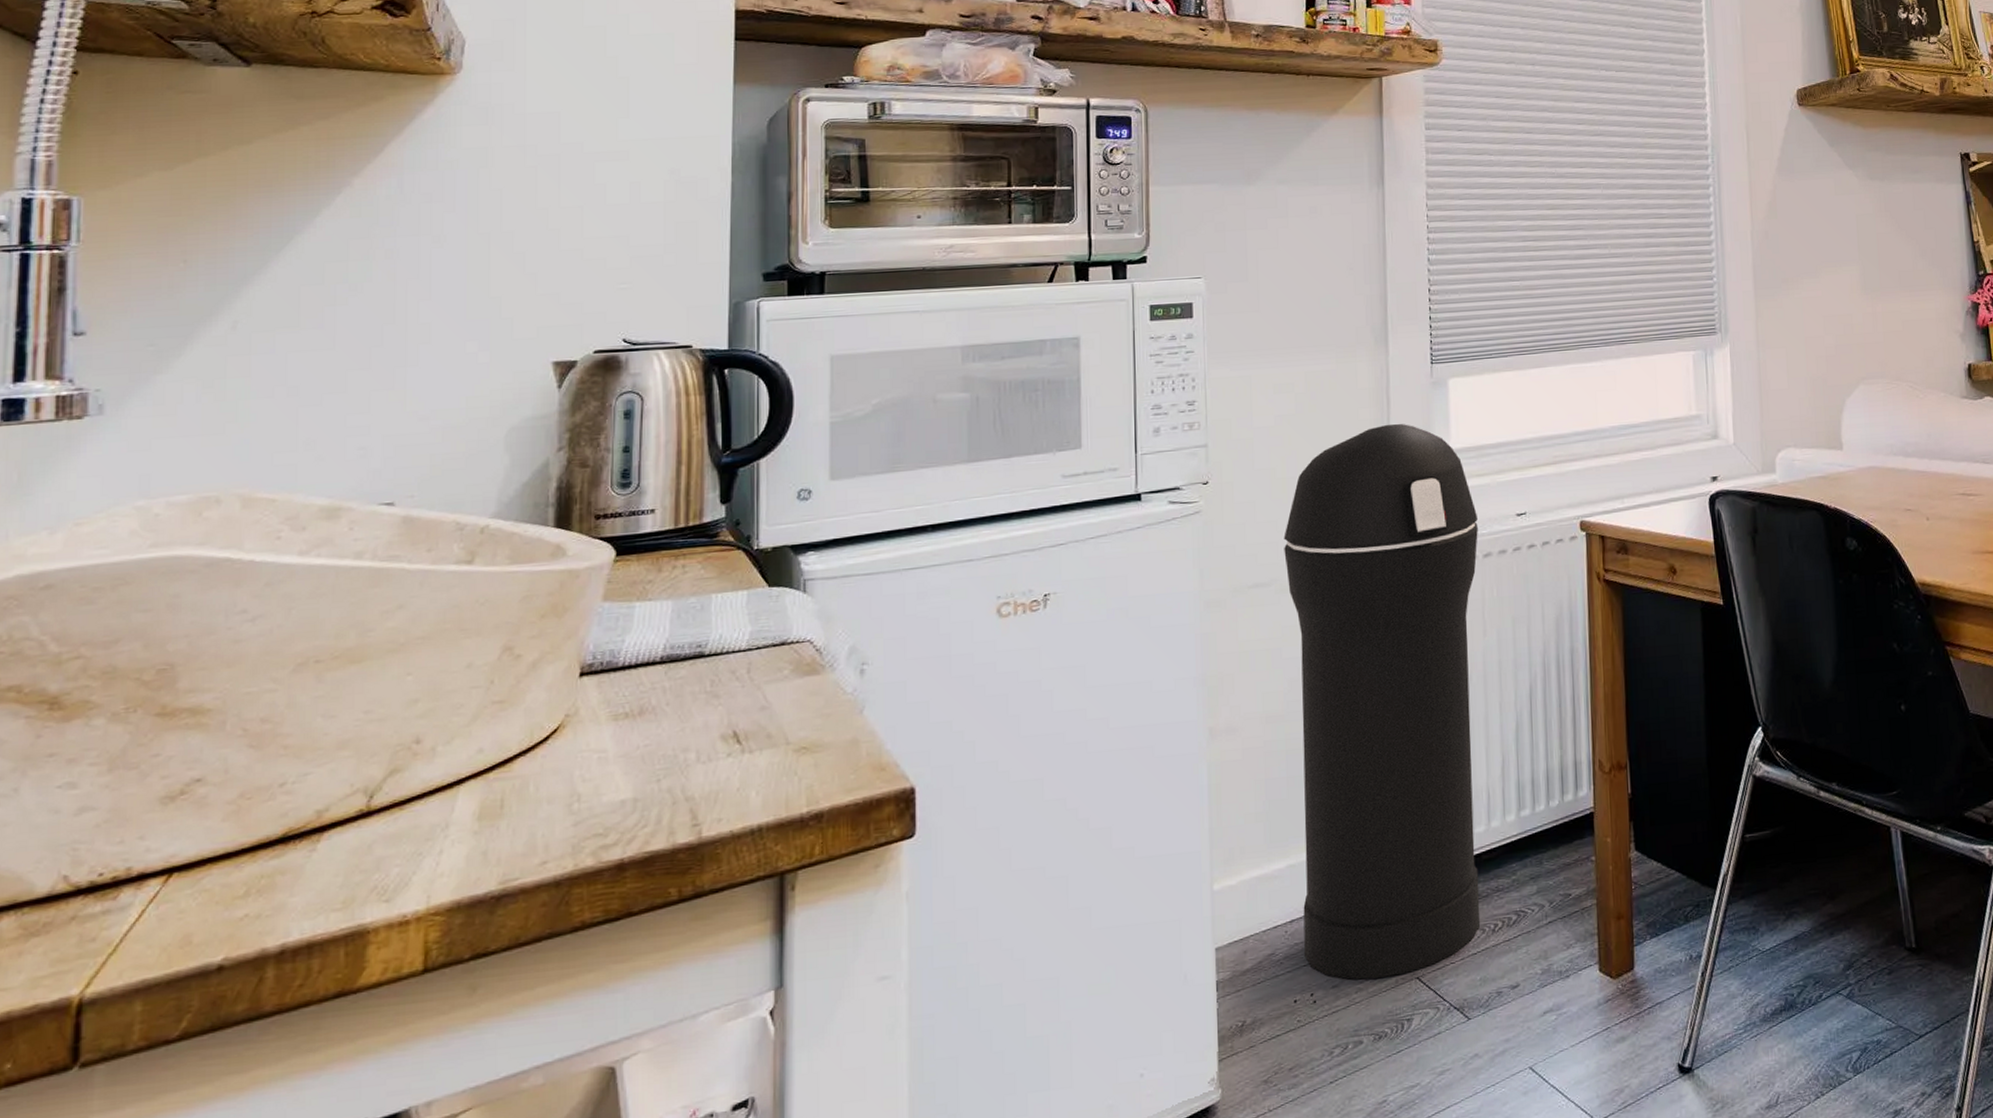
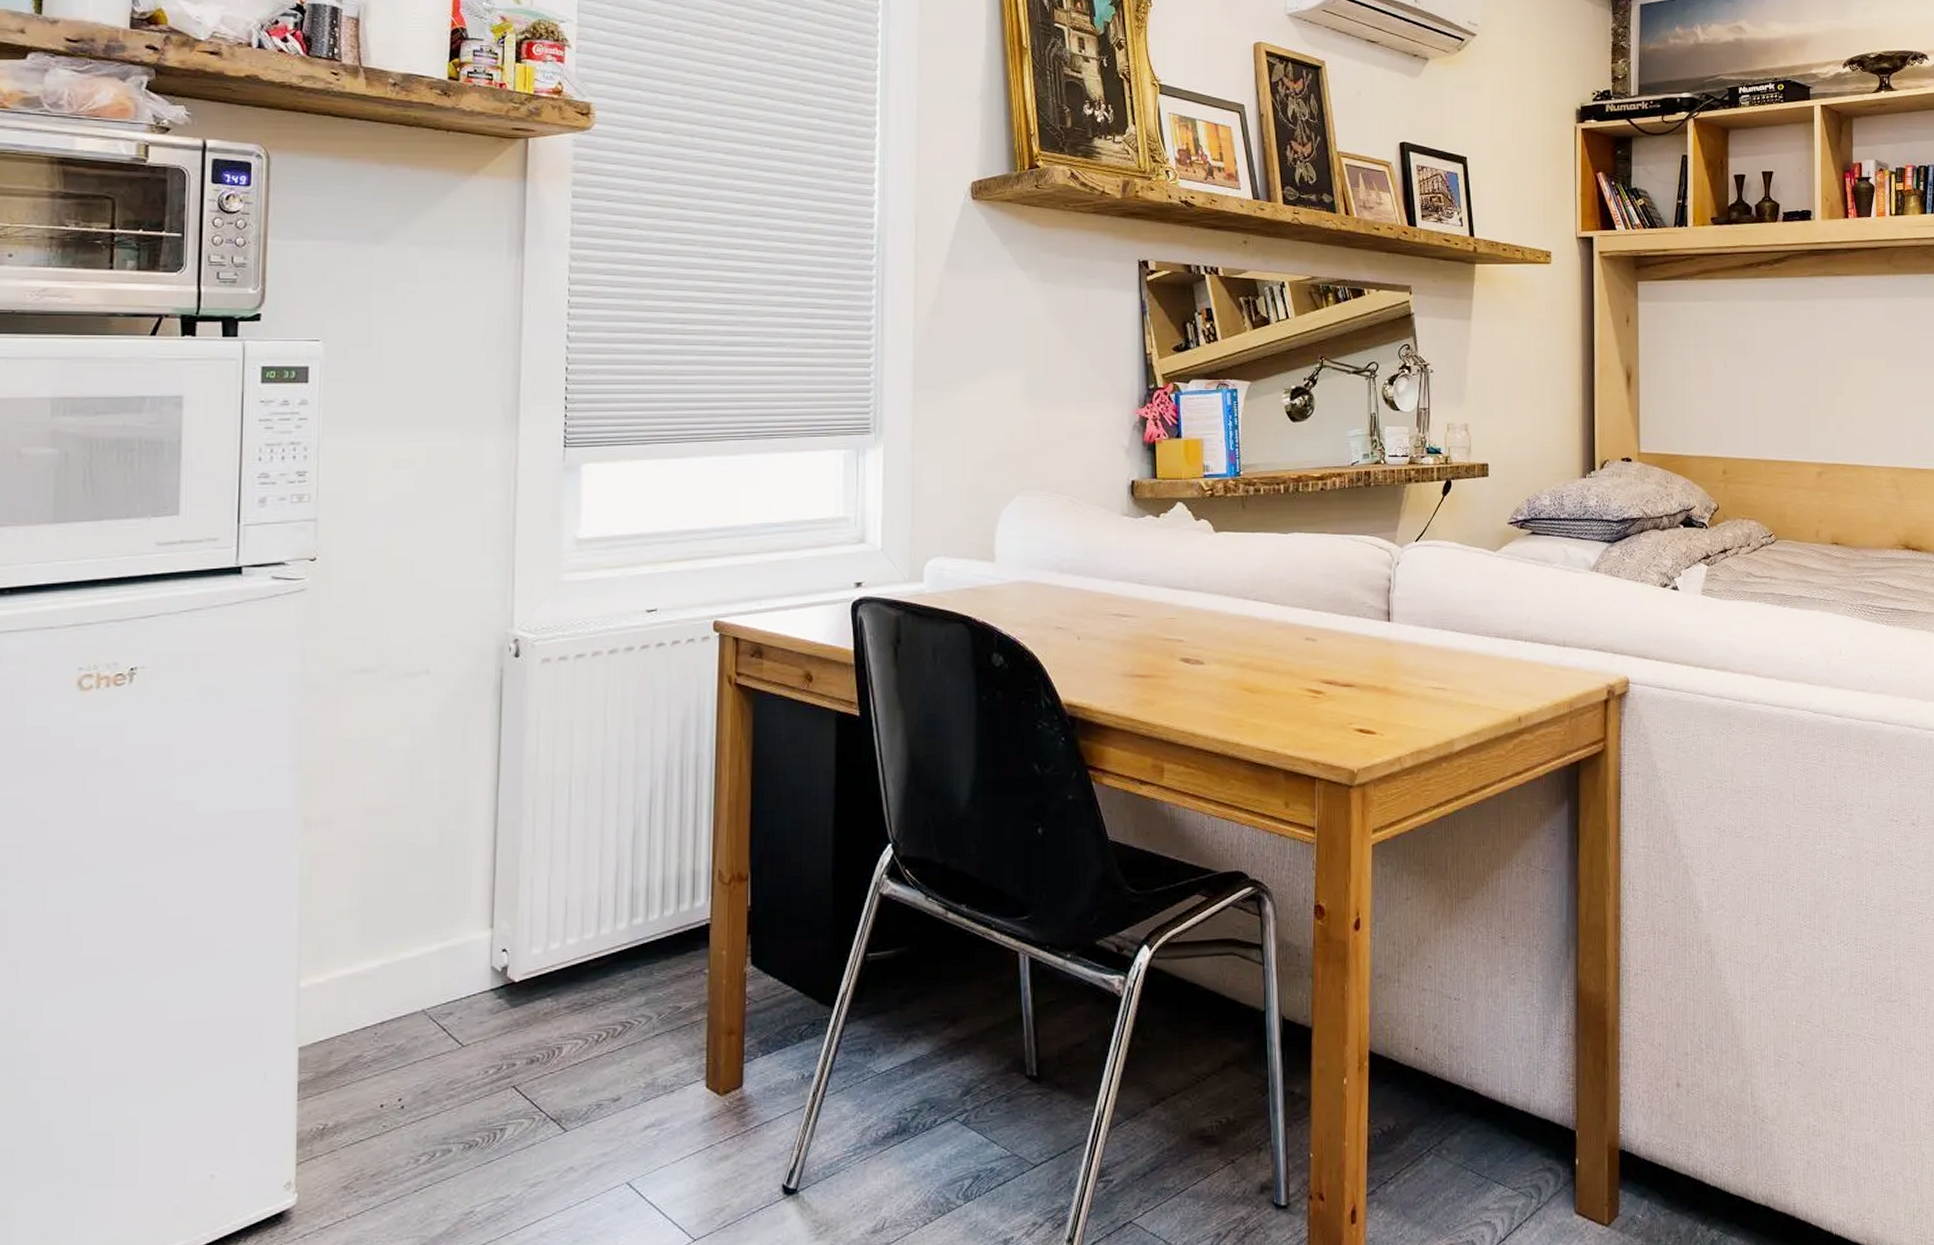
trash can: present [1284,424,1480,980] -> none [394,509,605,1087]

